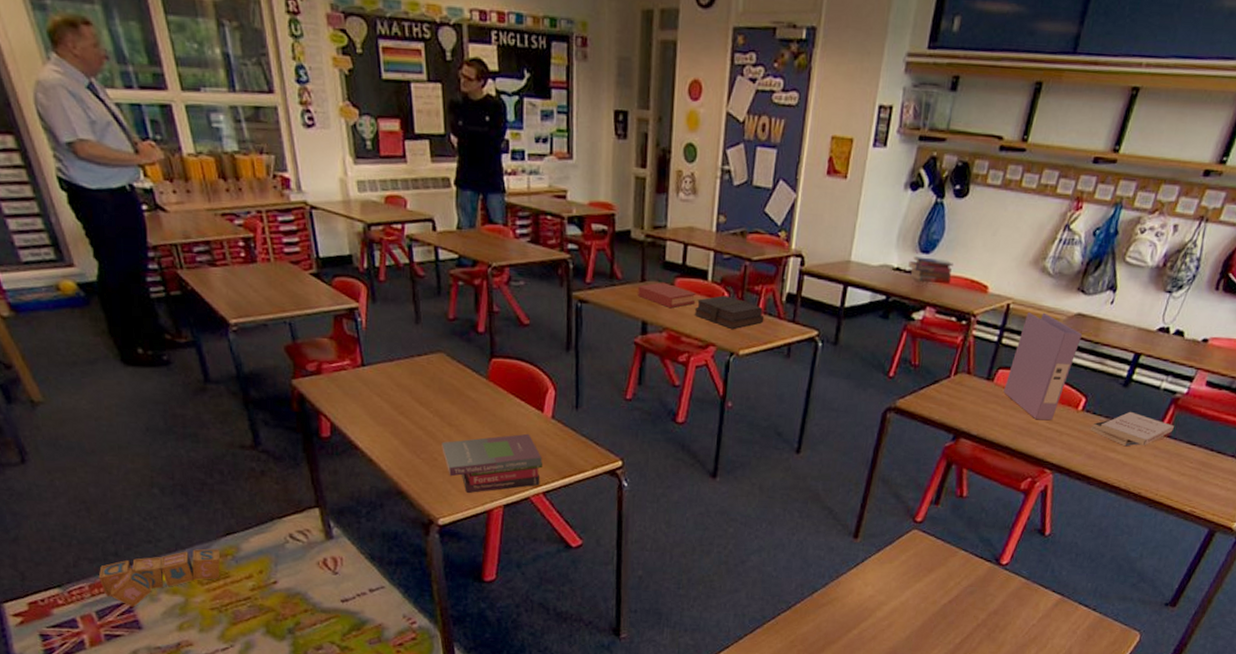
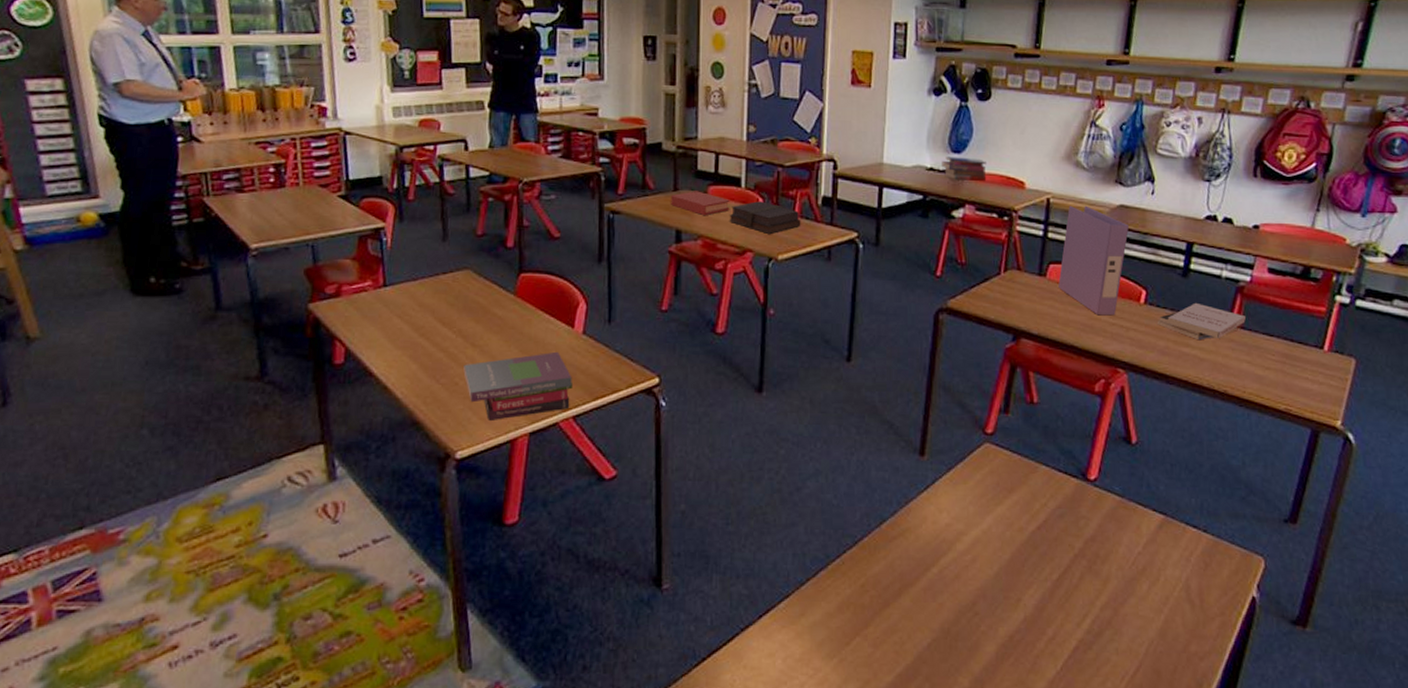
toy blocks: present [98,548,220,607] -> none [62,497,206,574]

